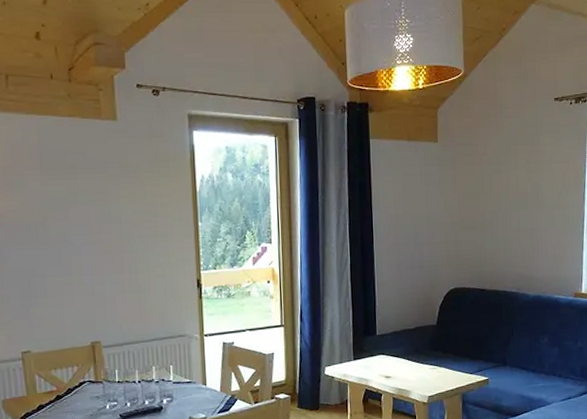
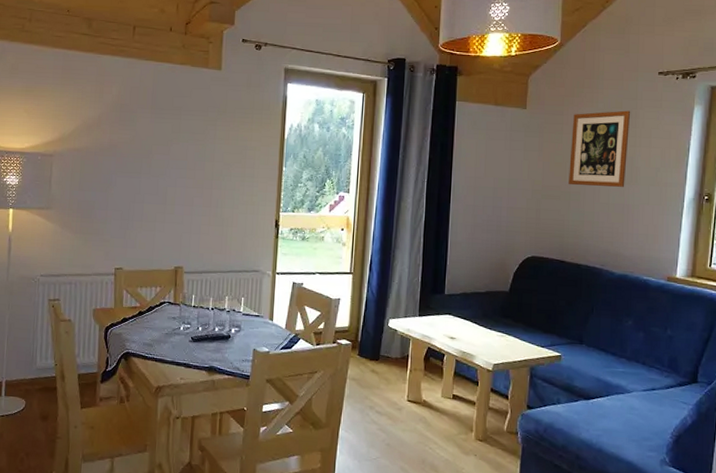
wall art: none [481,137,533,215] -> present [568,110,631,187]

